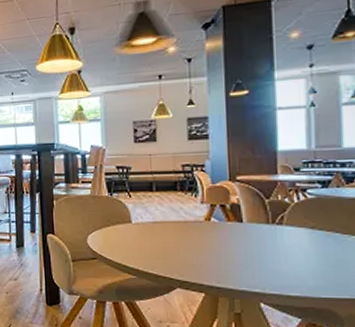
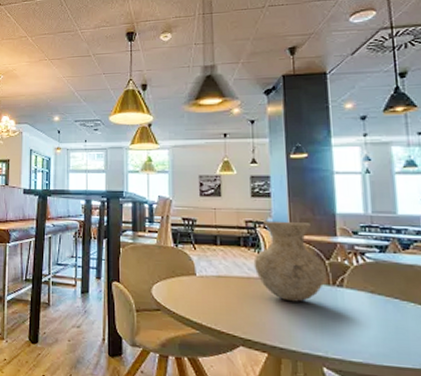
vase: none [190,162,266,242] -> present [253,220,327,302]

